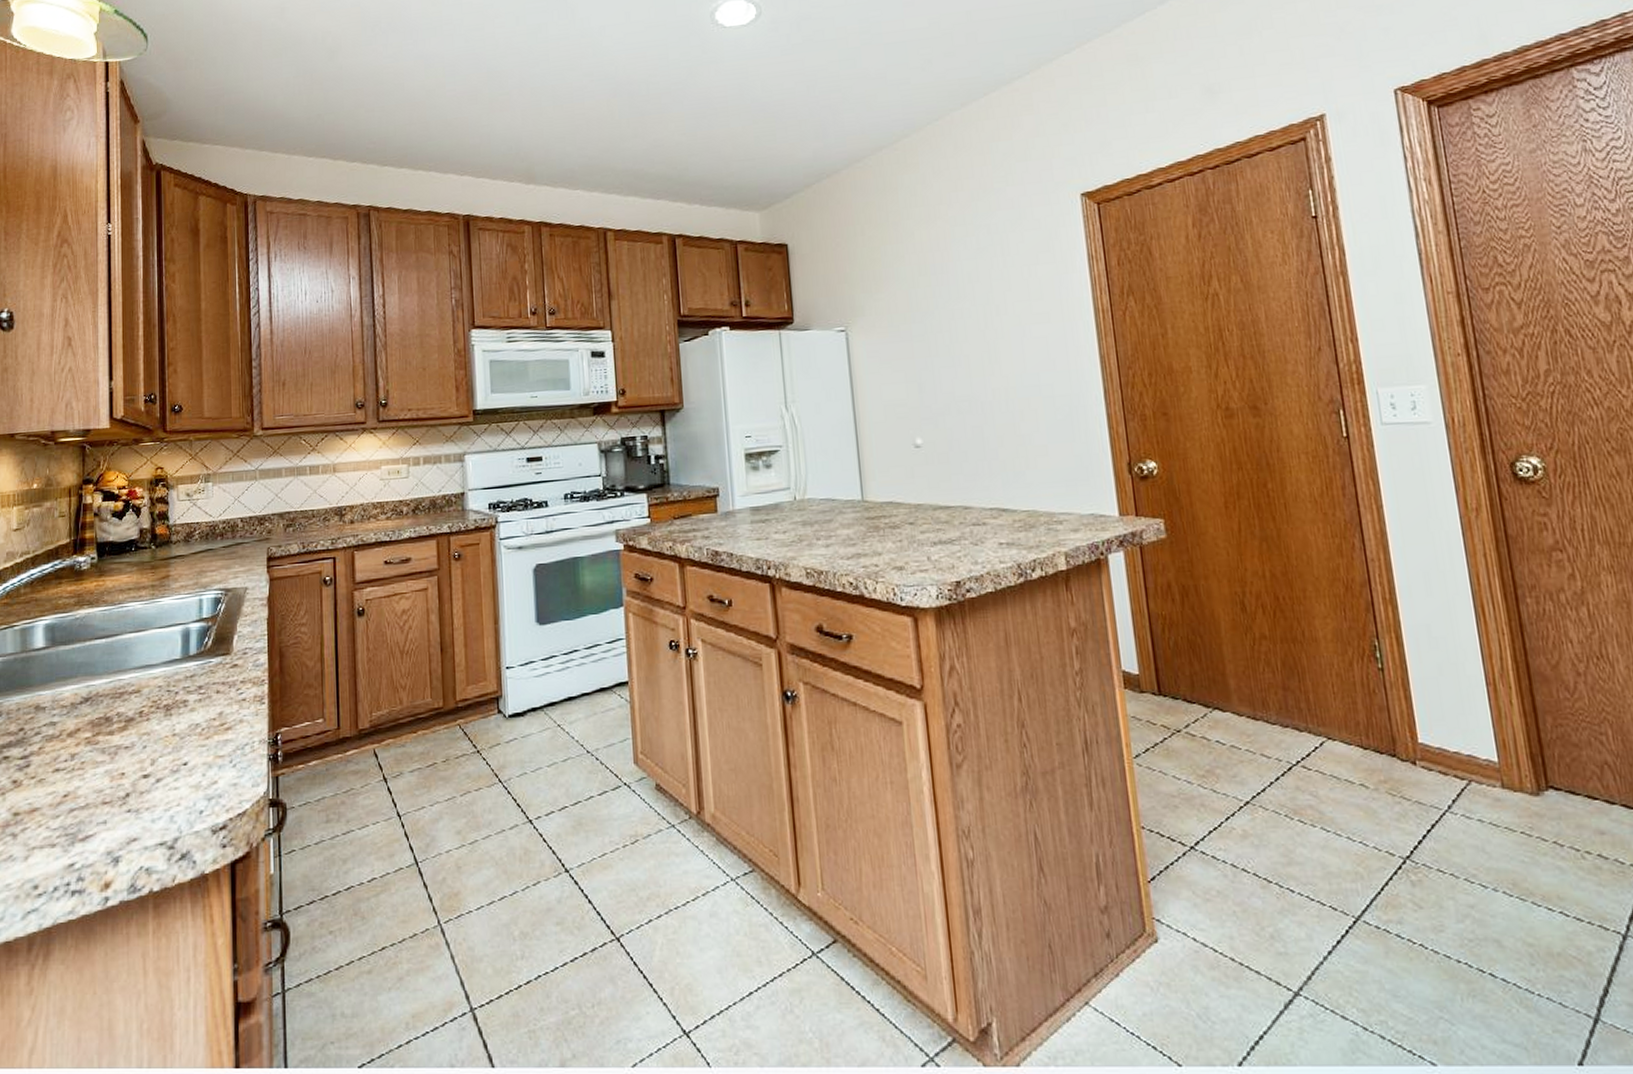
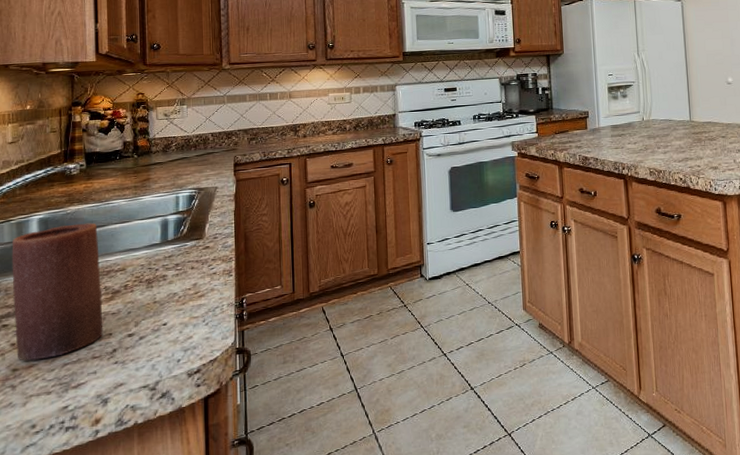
candle: none [15,631,115,803] -> present [12,223,103,361]

